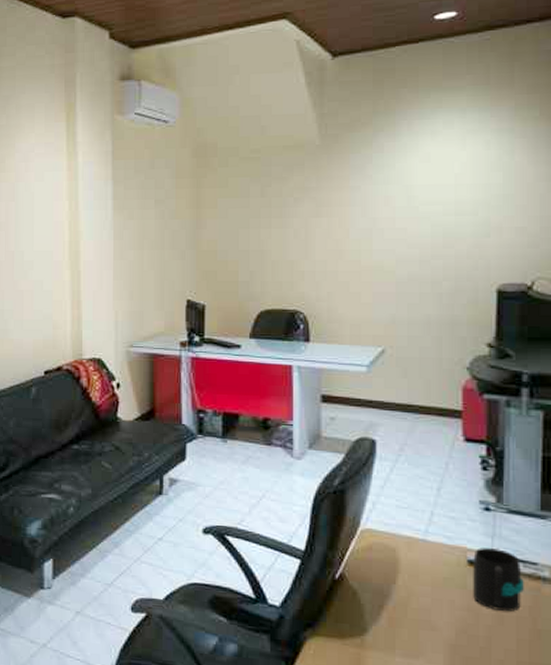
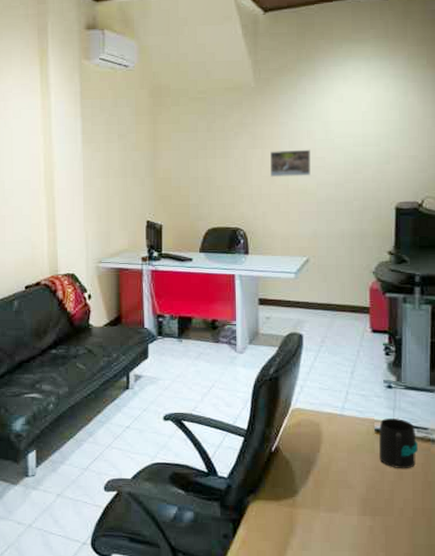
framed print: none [338,218,388,252] -> present [270,149,311,178]

